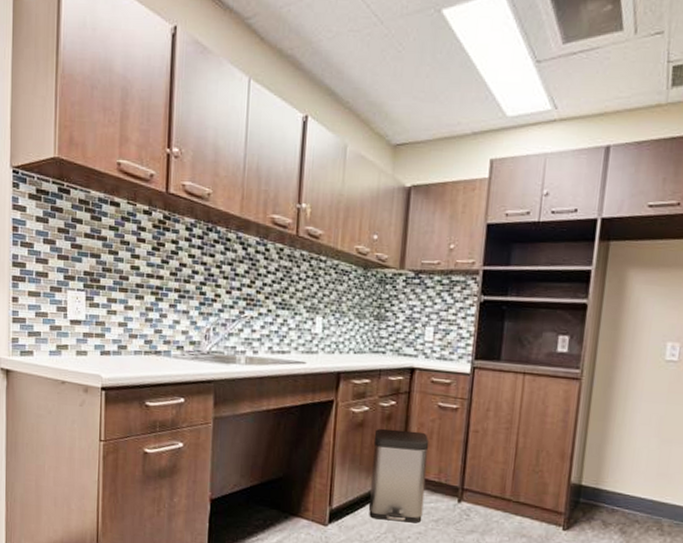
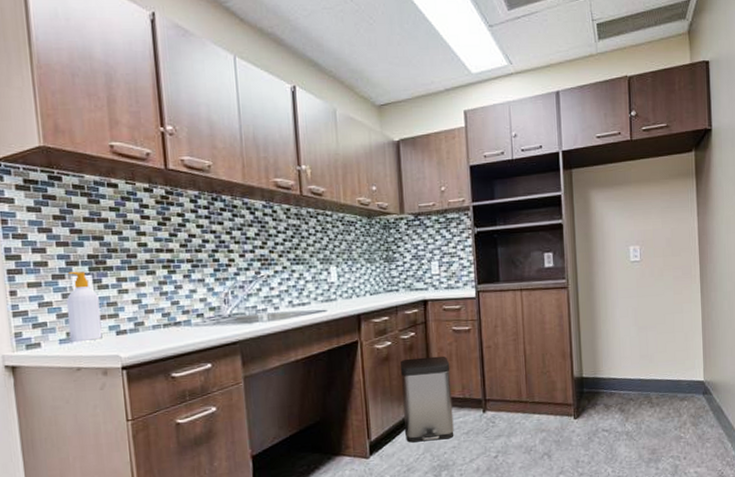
soap bottle: none [58,285,89,357] -> present [66,271,103,343]

